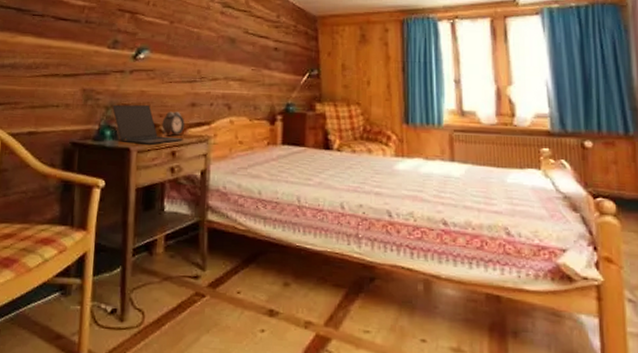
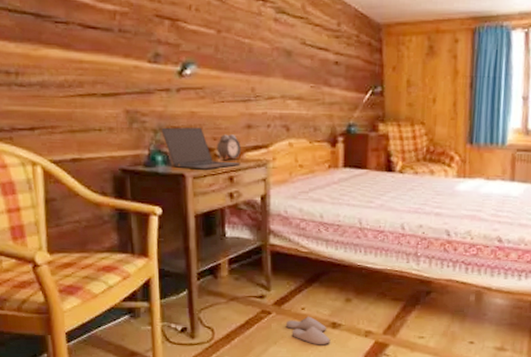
slippers: none [219,301,268,337] -> present [285,316,331,345]

